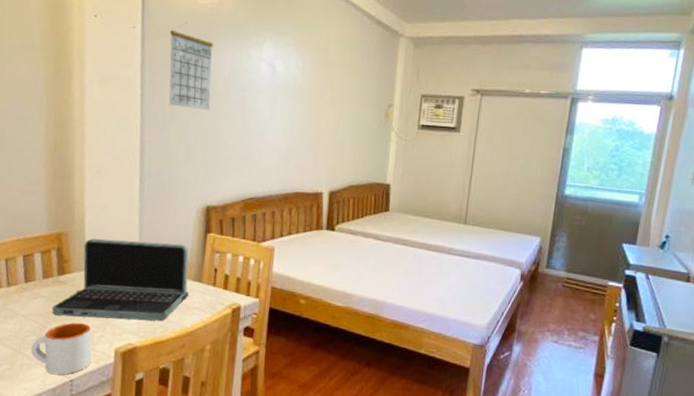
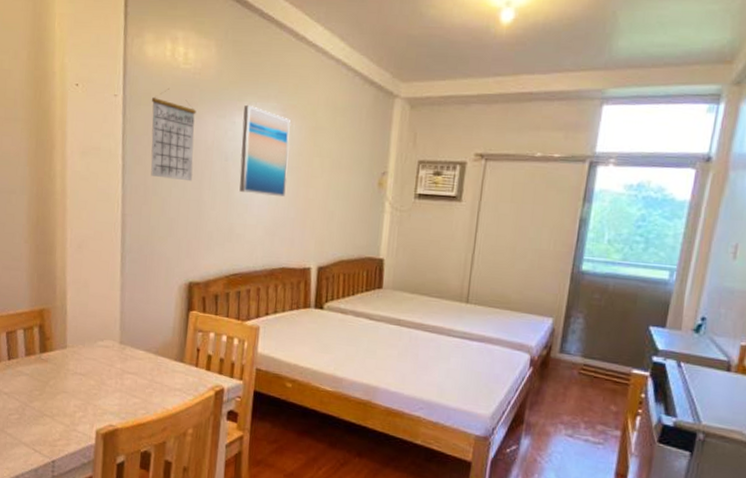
mug: present [31,322,92,375] -> none [14,401,73,456]
laptop: present [52,238,189,321] -> none [34,315,171,403]
wall art: none [255,39,304,126] -> present [239,104,290,196]

